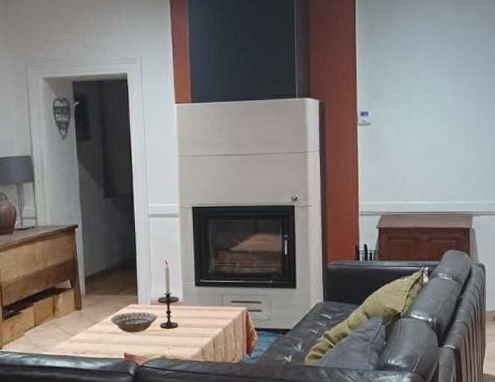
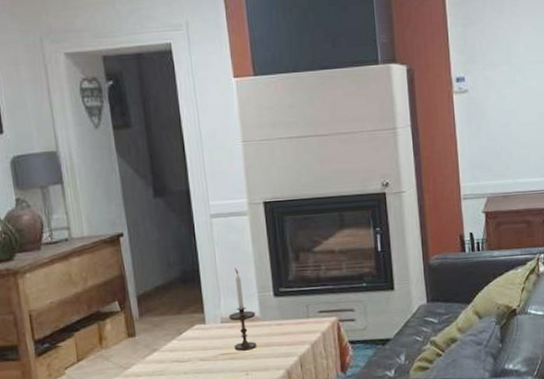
decorative bowl: present [111,312,158,333] -> none [173,333,231,360]

